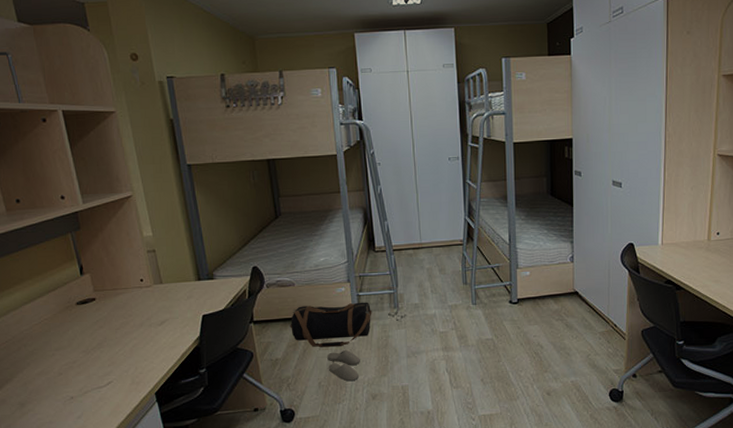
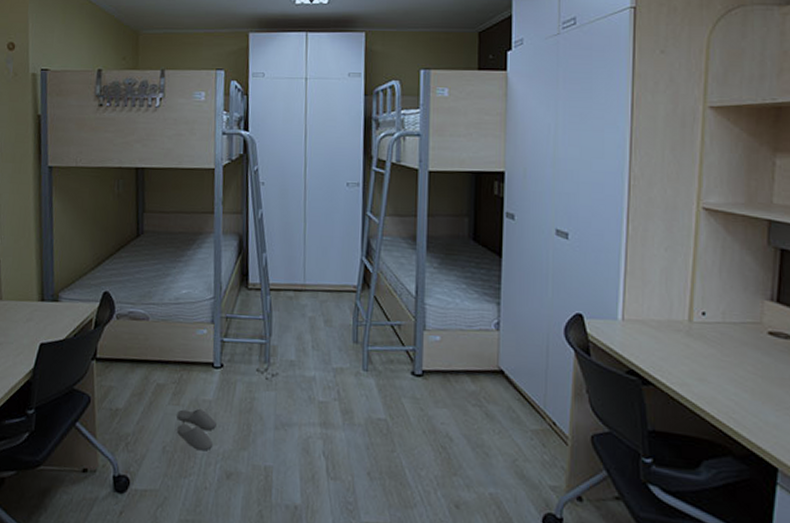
duffel bag: present [290,302,372,348] -> none [137,346,237,403]

